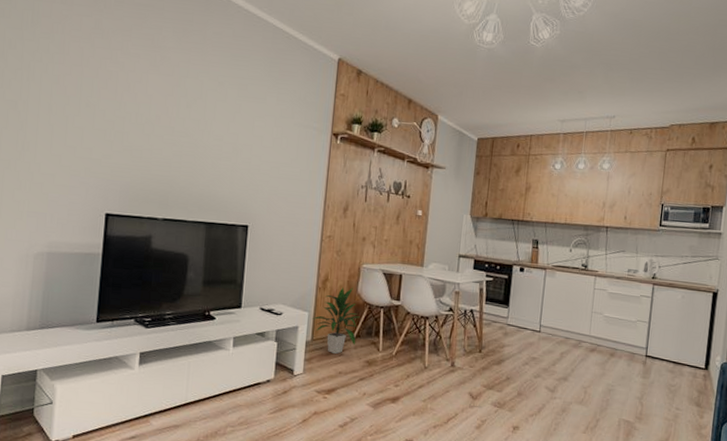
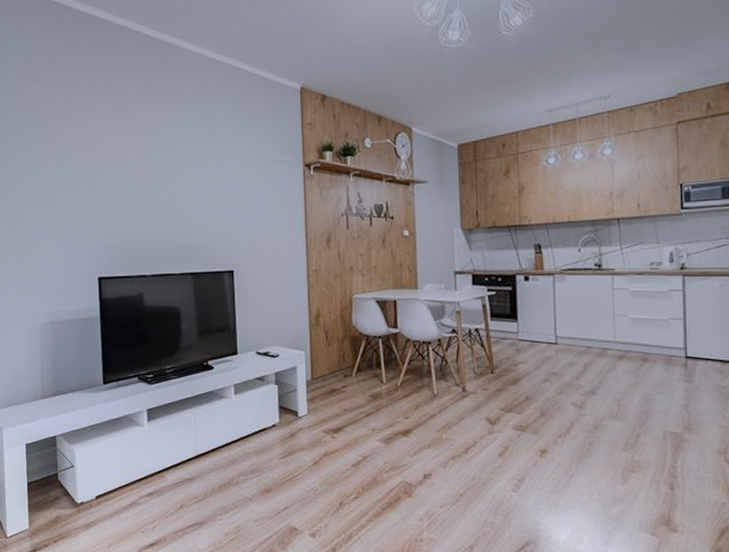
indoor plant: present [311,287,360,354] -> none [309,320,358,391]

